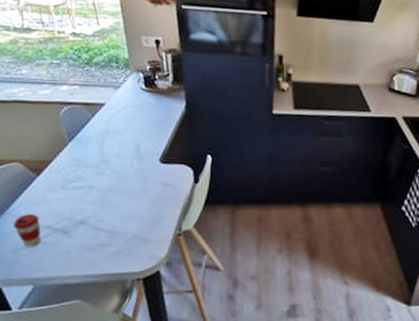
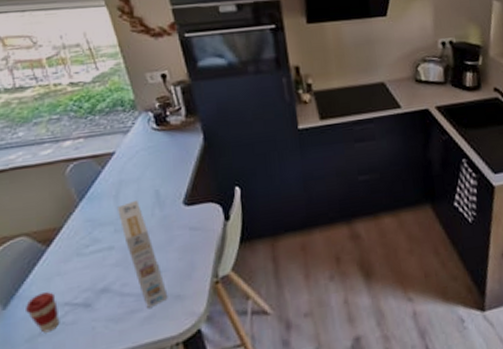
cereal box: none [101,150,136,244] -> present [118,201,168,308]

